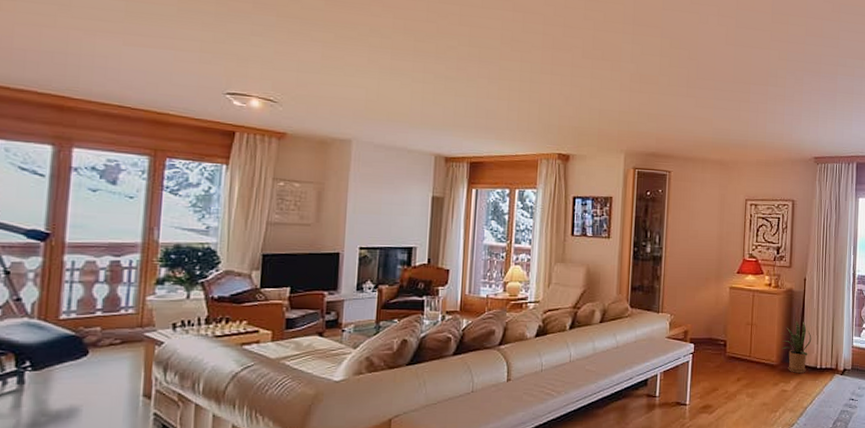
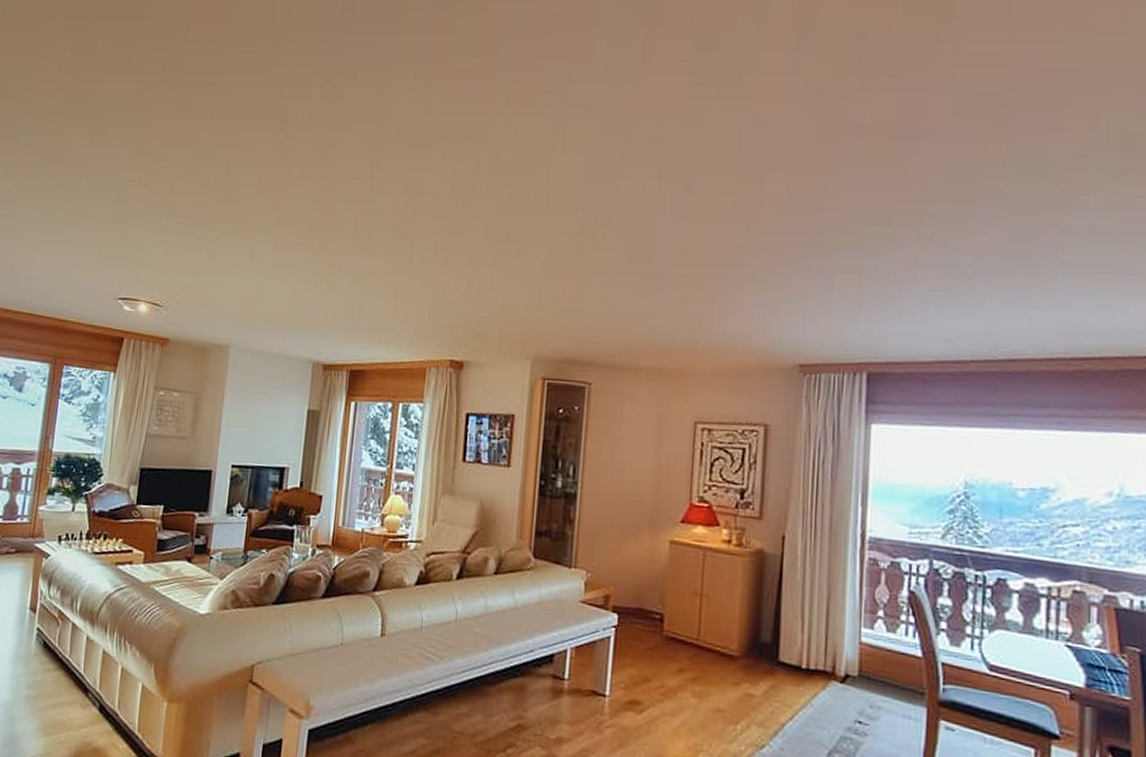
house plant: present [781,321,812,373] -> none [745,597,794,673]

